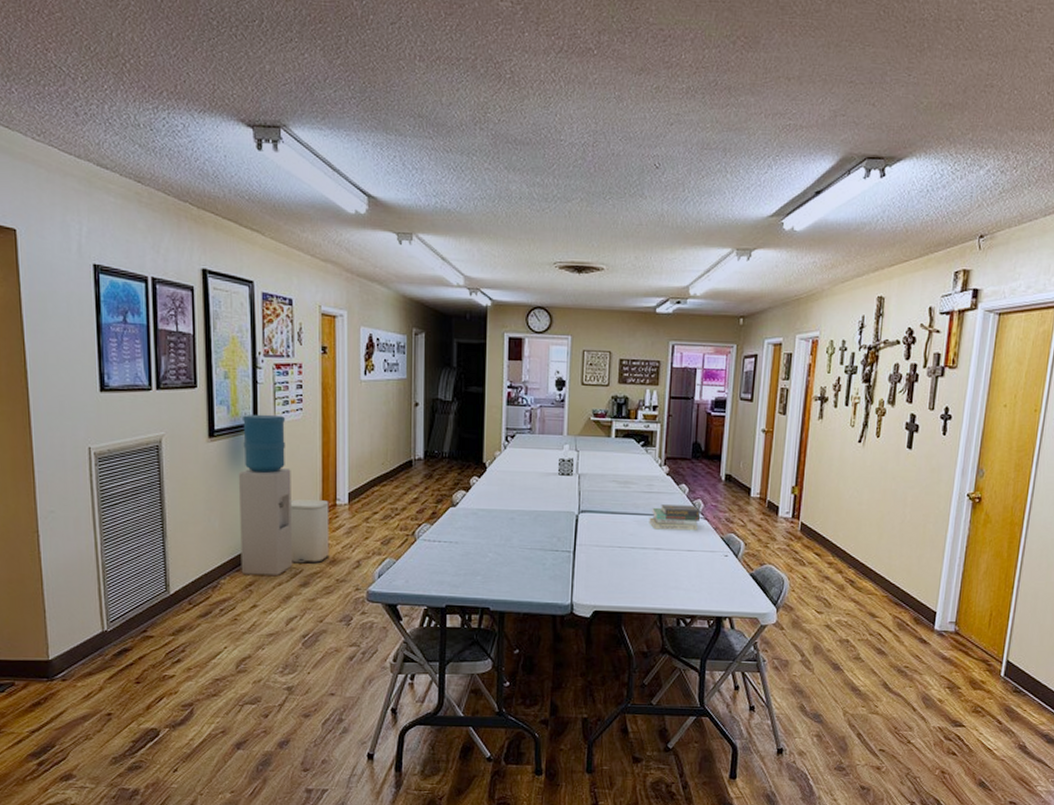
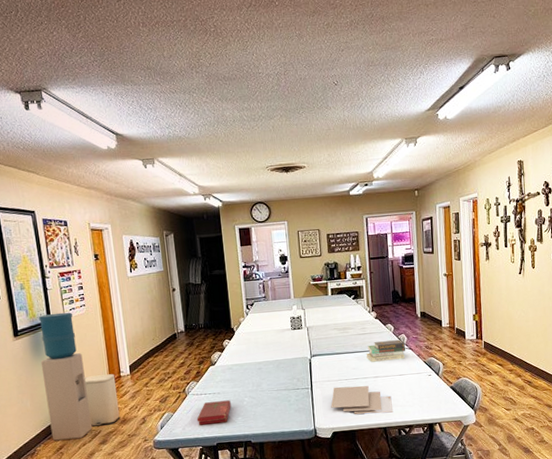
book: none [424,552,470,581] -> present [196,400,231,425]
papers: none [595,554,675,596] -> present [331,386,394,415]

